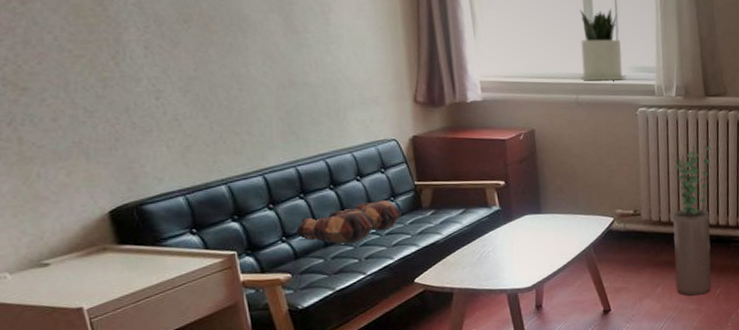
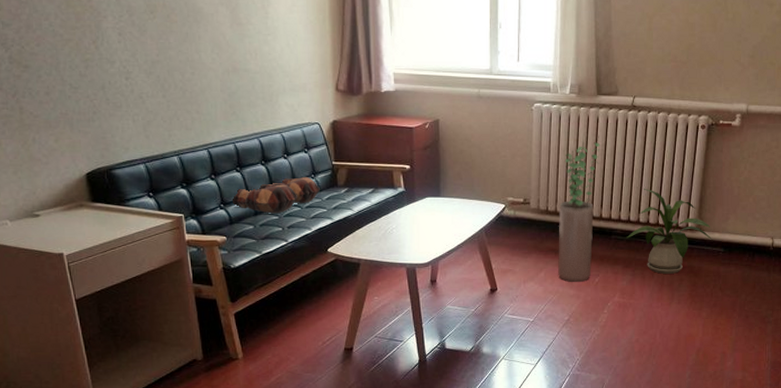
planter: present [579,8,627,82] -> none [482,8,525,78]

